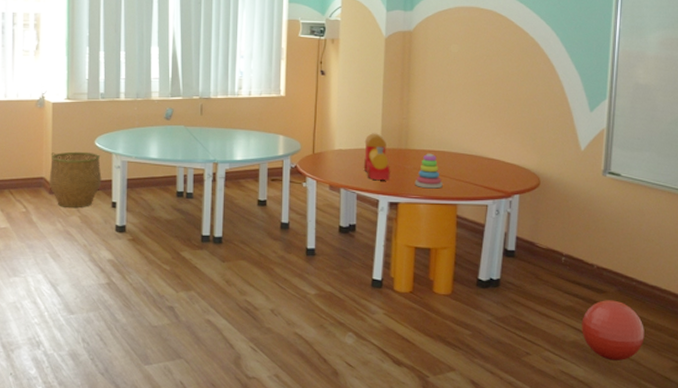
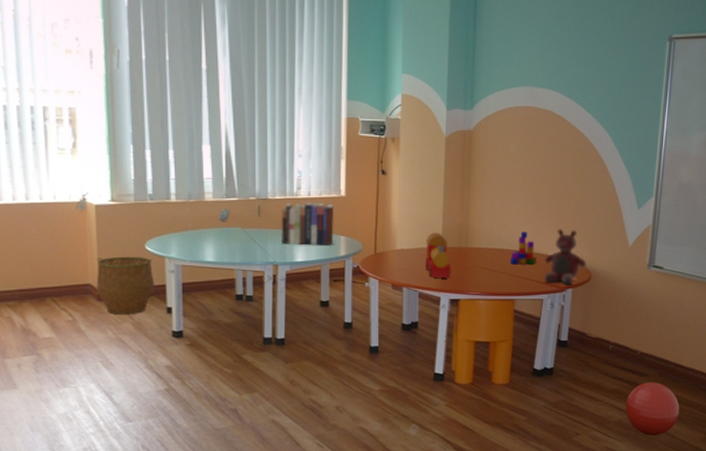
books: none [222,102,274,144] -> present [281,202,335,246]
stacking toy: present [415,153,443,189] -> none [474,251,501,285]
toy blocks: none [451,134,481,168] -> present [510,232,537,265]
teddy bear: none [488,132,535,191] -> present [544,229,587,285]

